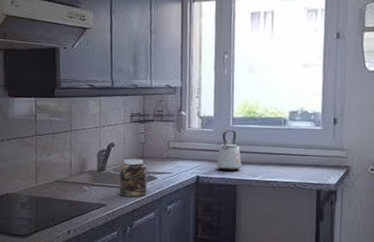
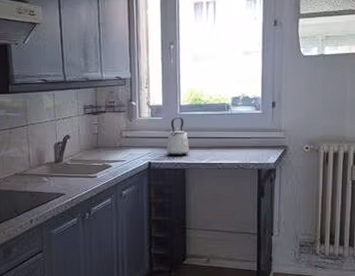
jar: present [118,158,148,197] -> none [76,149,103,185]

